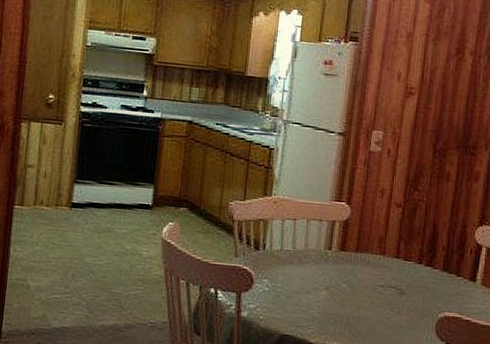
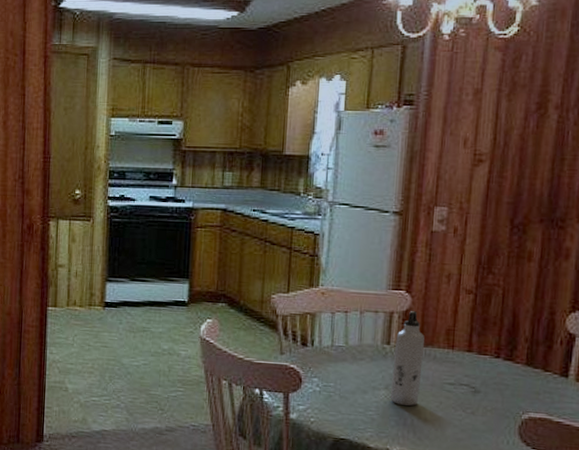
water bottle: none [330,221,361,305] -> present [391,311,424,406]

